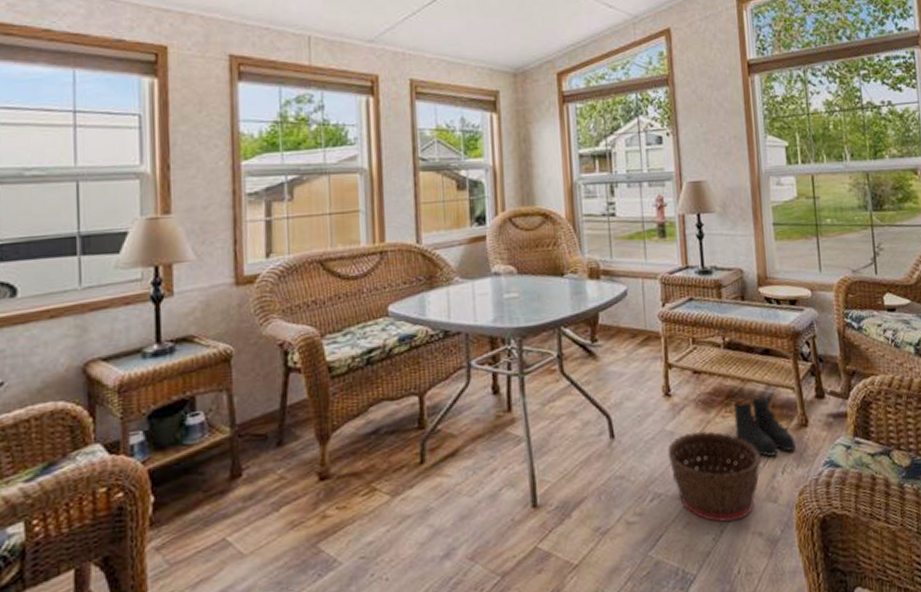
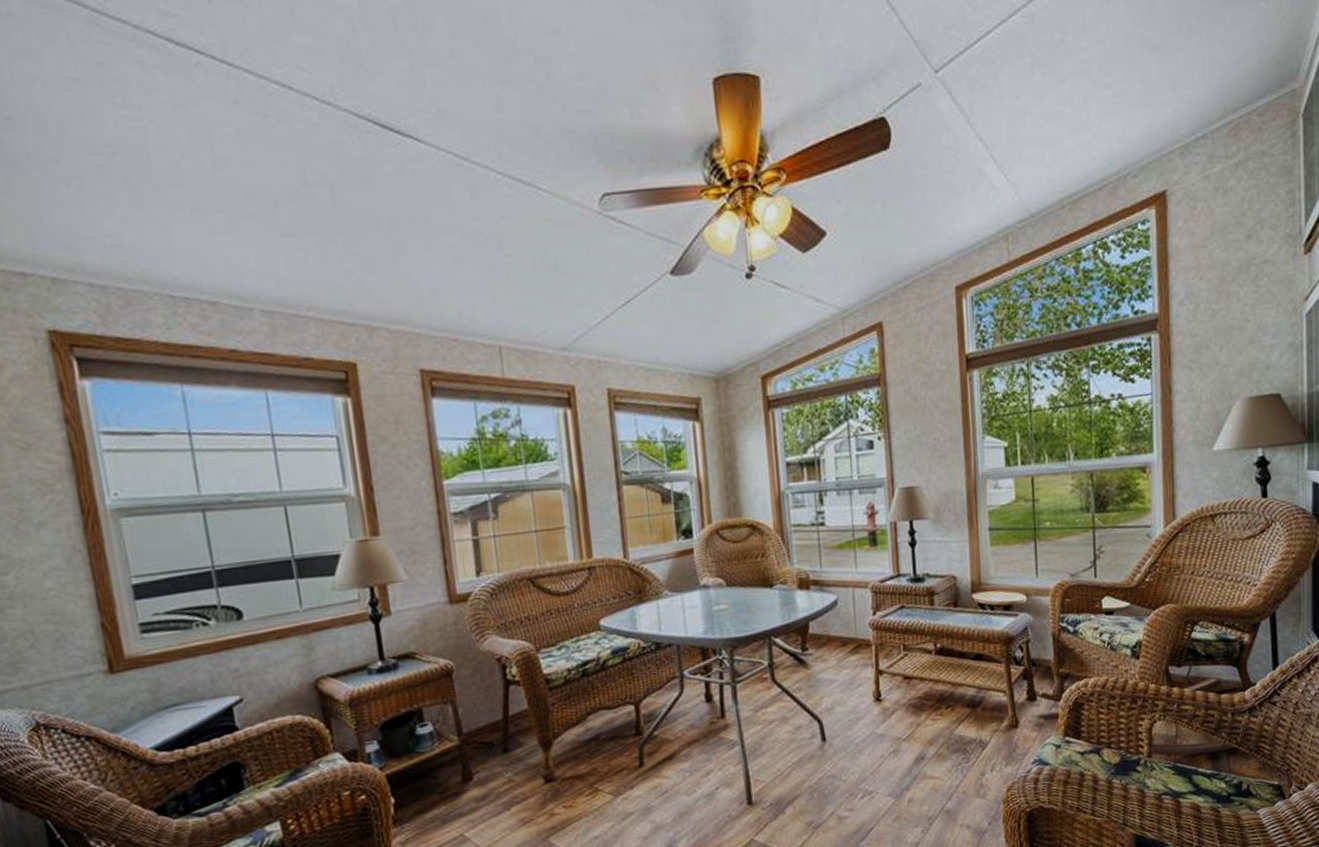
basket: present [667,431,760,522] -> none [878,733,970,816]
boots: present [733,397,796,457] -> none [944,701,1006,756]

